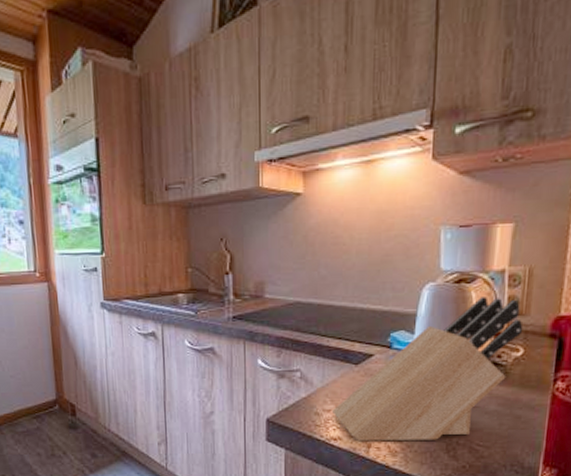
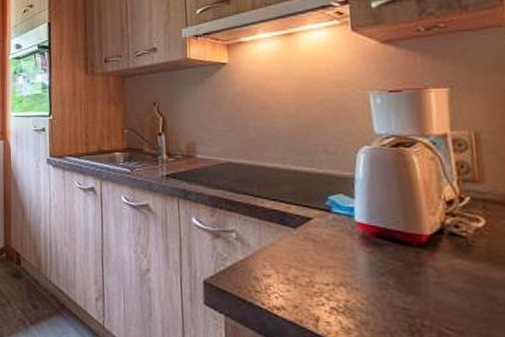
knife block: present [332,297,523,441] -> none [273,161,480,319]

